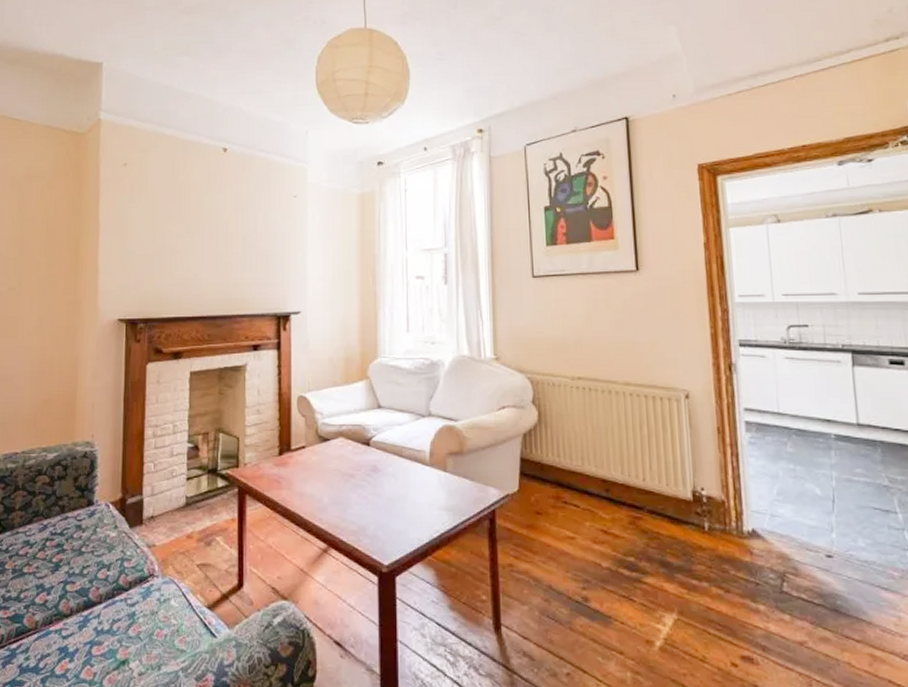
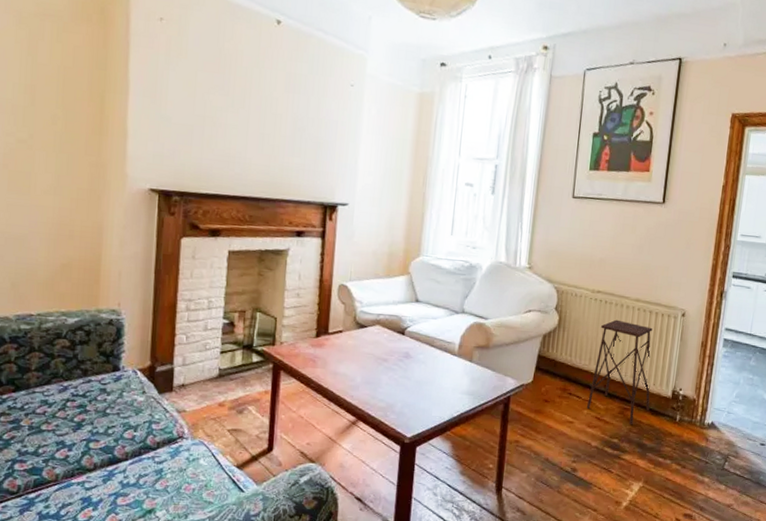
side table: none [588,409,668,539] -> present [587,319,653,425]

